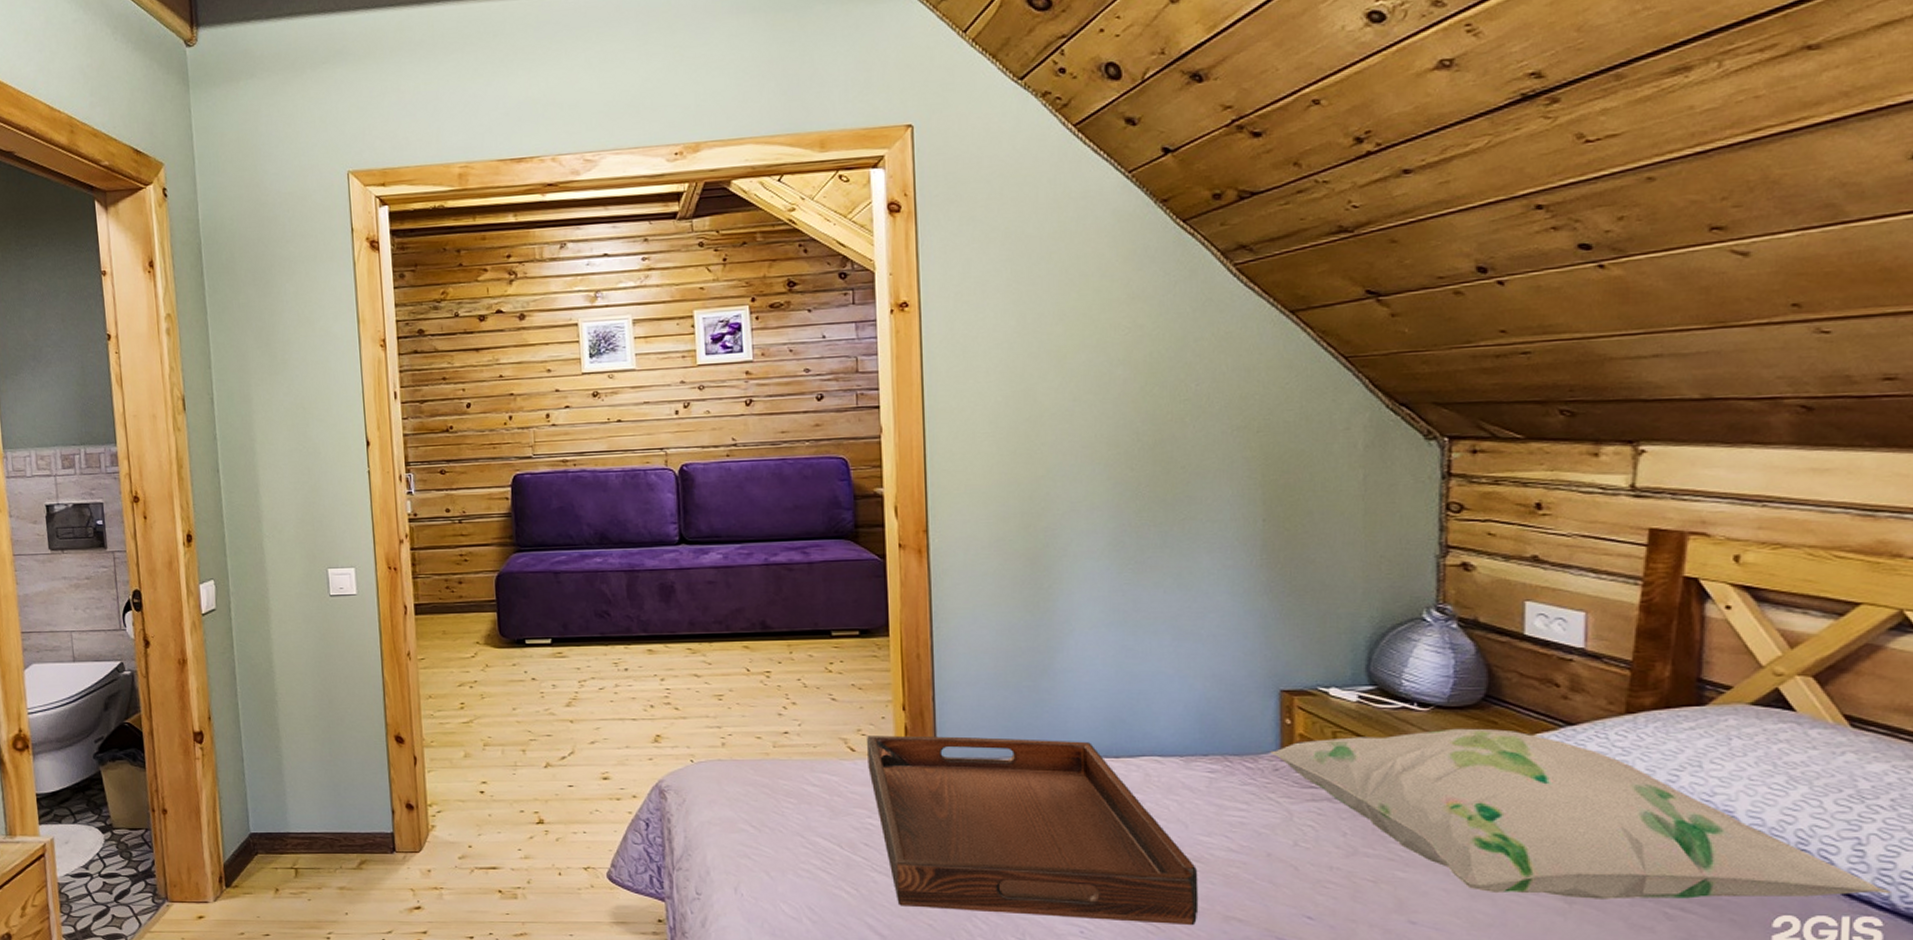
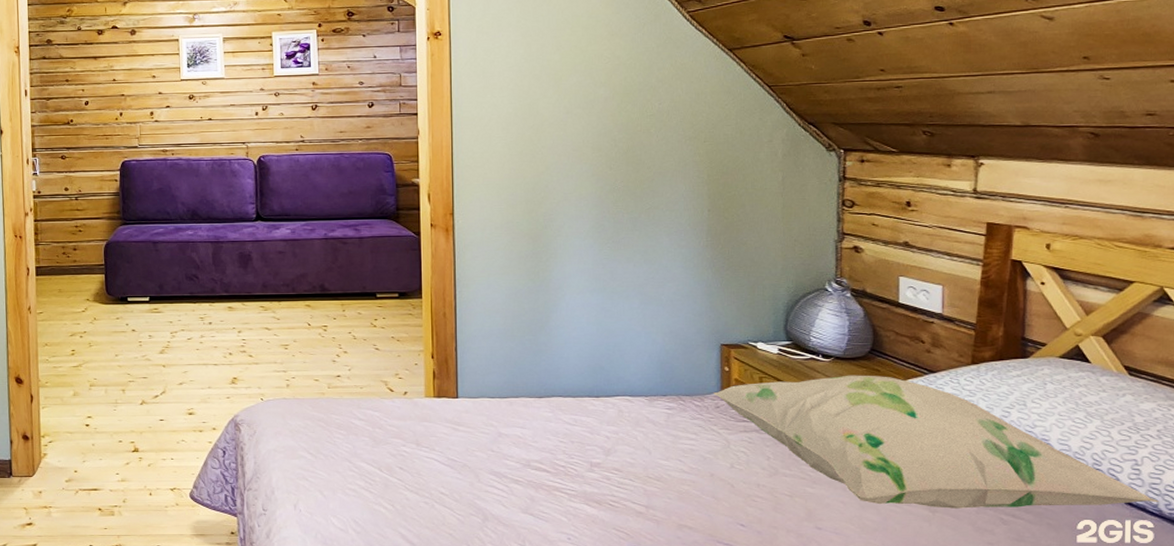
serving tray: present [867,735,1199,926] -> none [403,379,659,533]

